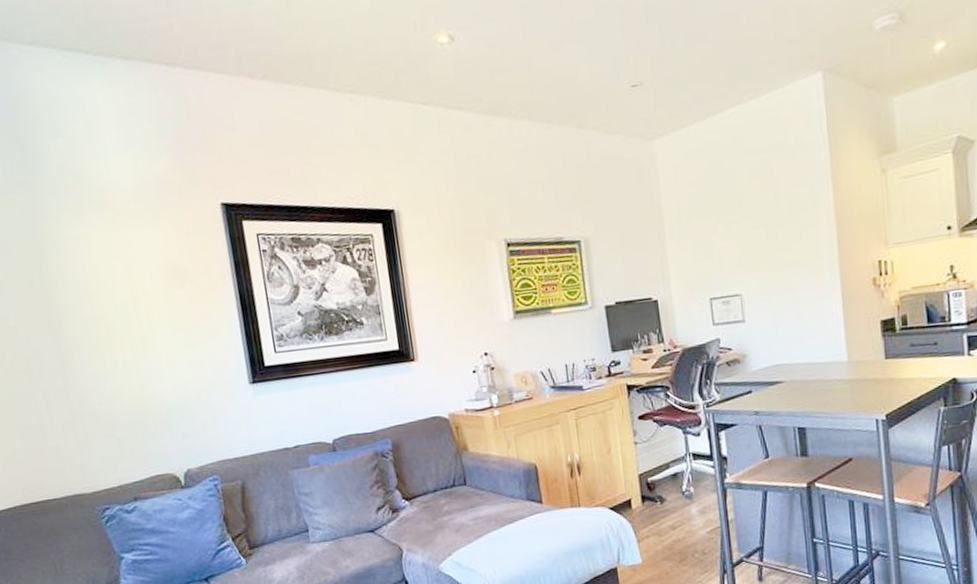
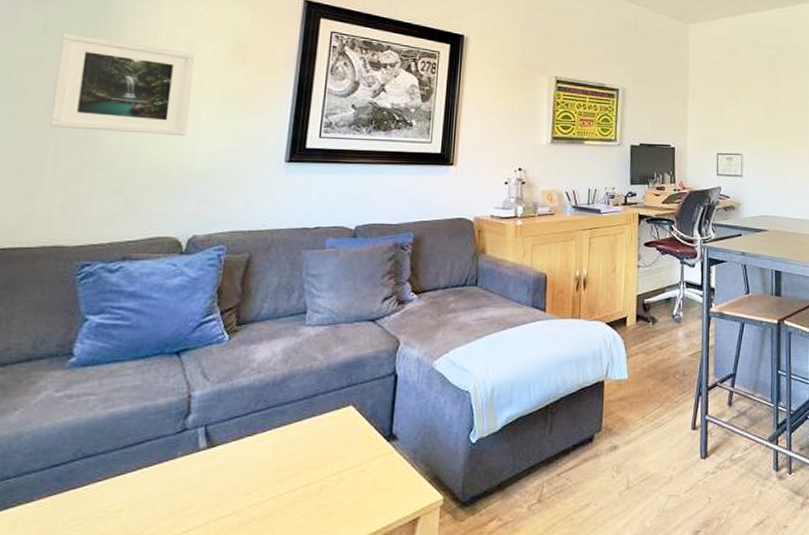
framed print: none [14,284,152,383] -> present [49,33,195,136]

